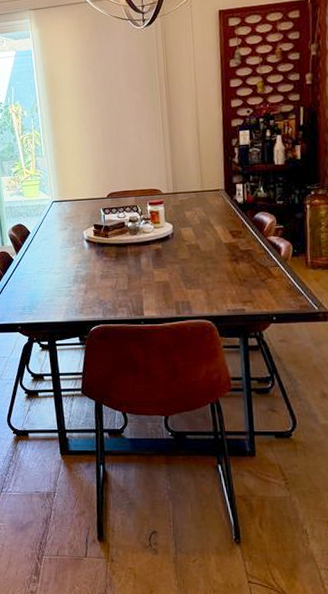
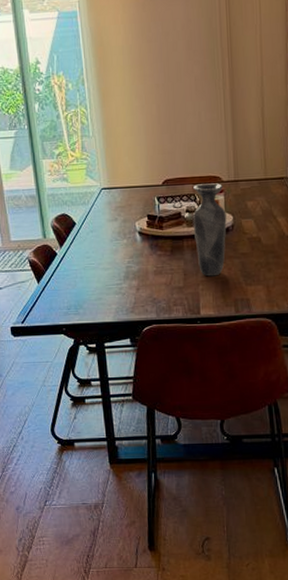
vase: none [135,195,167,280] -> present [192,183,227,276]

